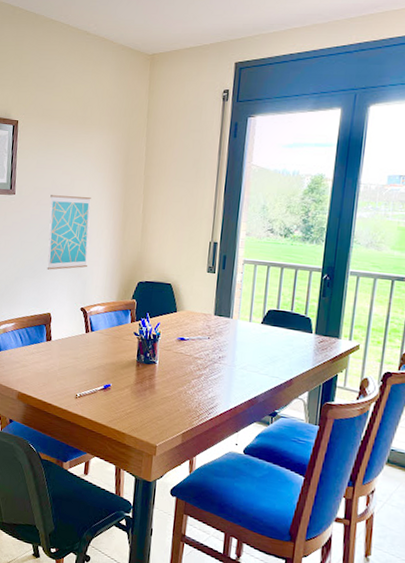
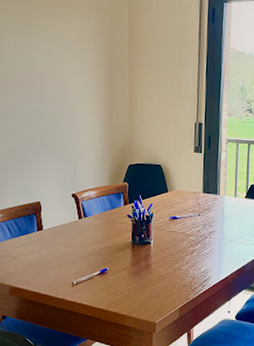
wall art: present [47,195,91,270] -> none [32,78,76,157]

